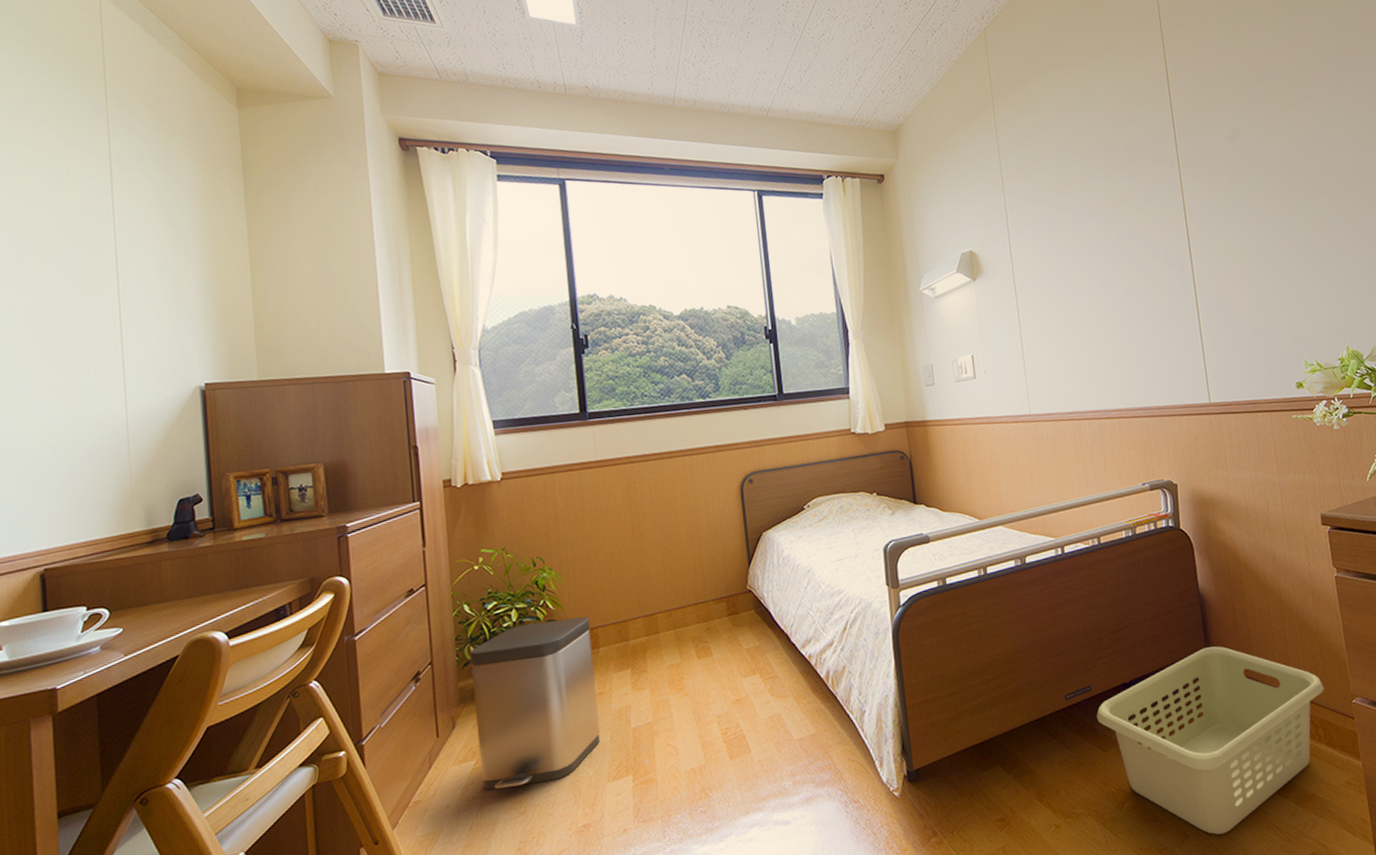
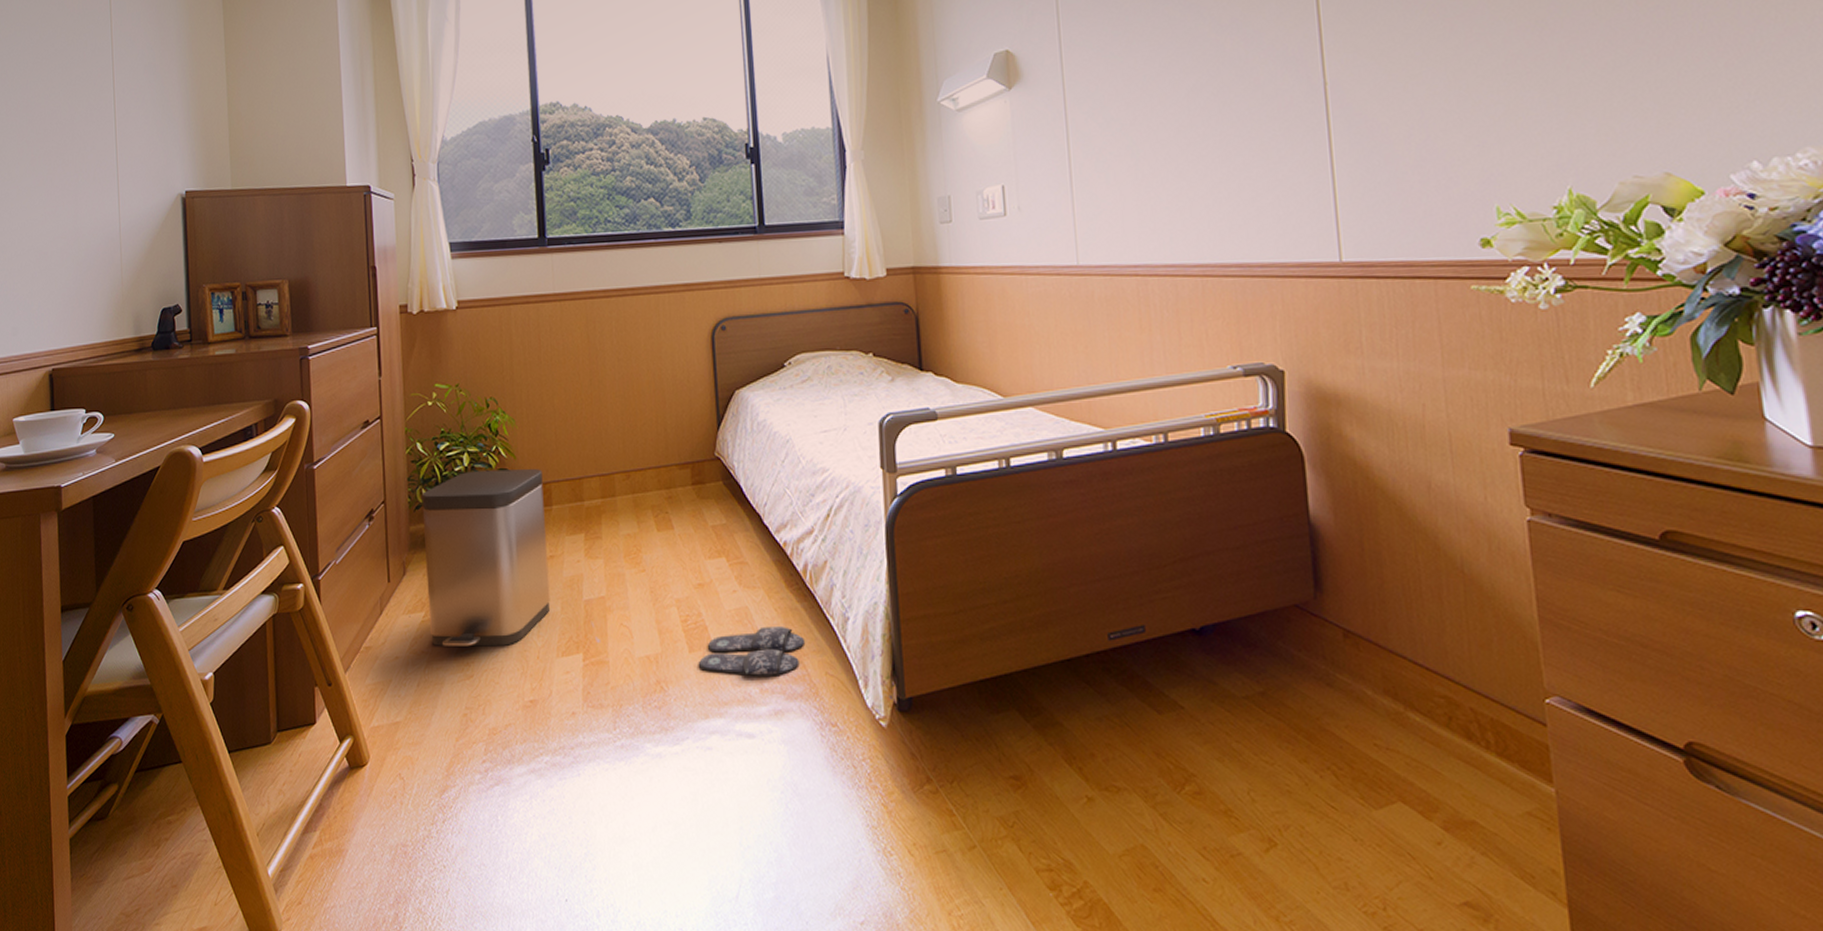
slippers: none [739,726,830,774] -> present [699,626,806,676]
laundry basket: present [1096,646,1324,835] -> none [1151,597,1499,851]

